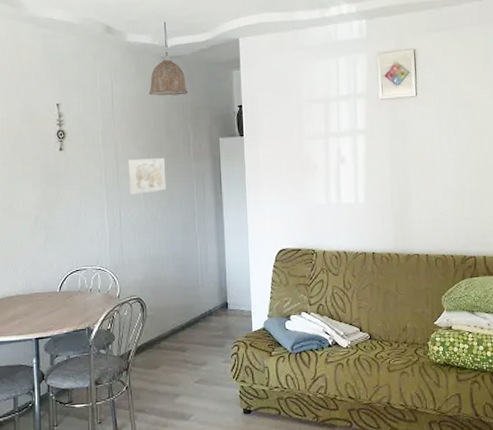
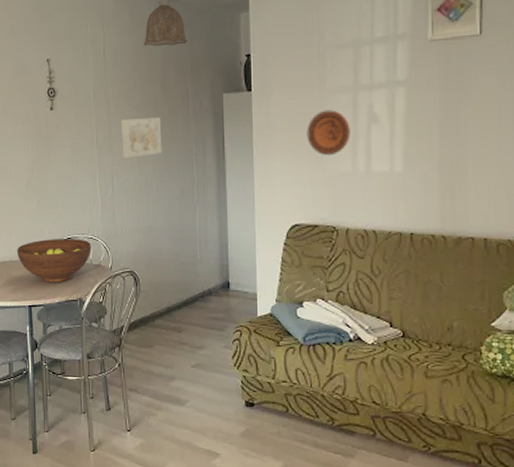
fruit bowl: none [24,270,100,315] -> present [17,239,91,283]
decorative plate: none [289,153,324,191] -> present [307,110,351,156]

